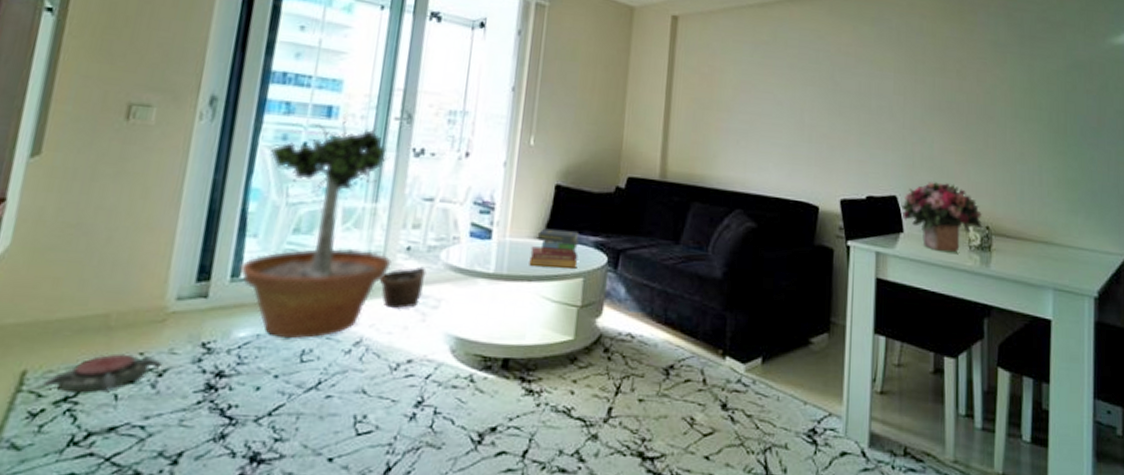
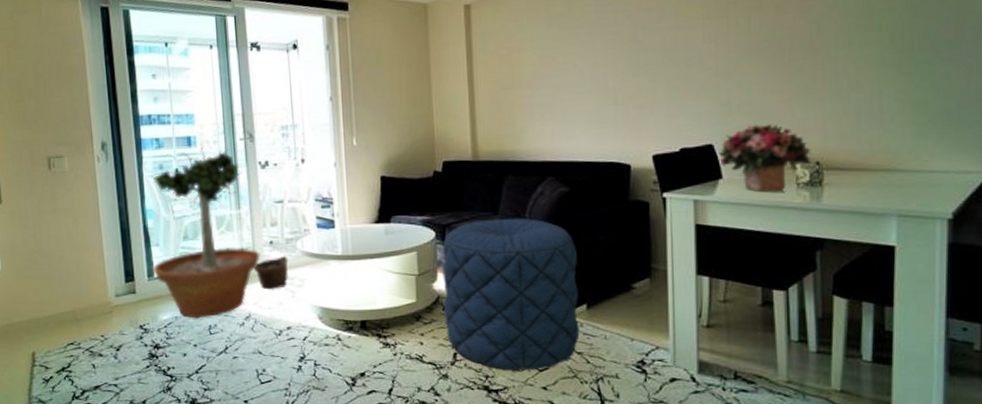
robot vacuum: present [41,353,160,394] -> none [46,337,116,365]
books: present [529,228,579,268] -> none [368,213,410,246]
pouf: none [603,249,758,434] -> present [442,218,580,370]

